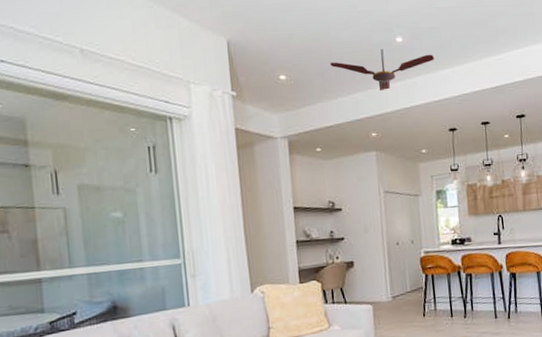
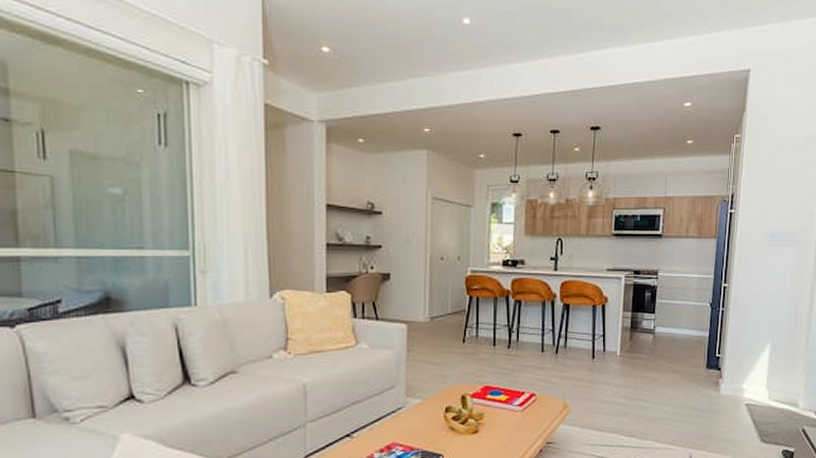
ceiling fan: present [329,49,434,92] -> none [382,30,505,80]

